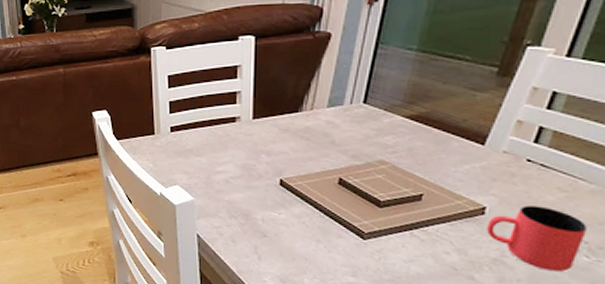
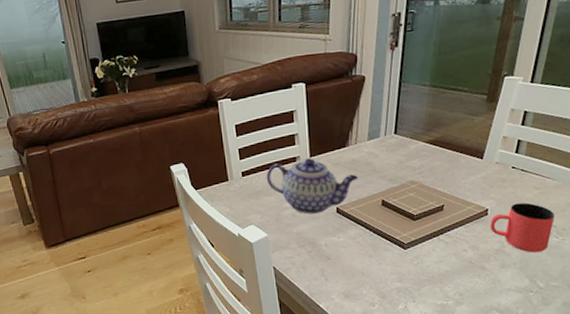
teapot: none [198,120,310,183] -> present [266,158,358,214]

